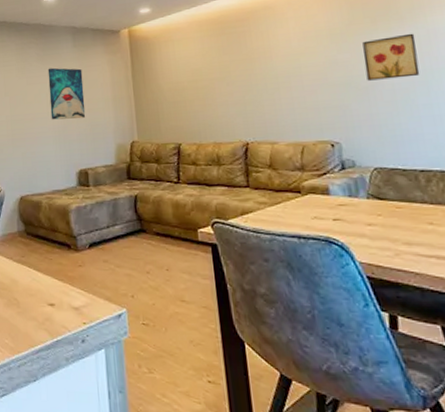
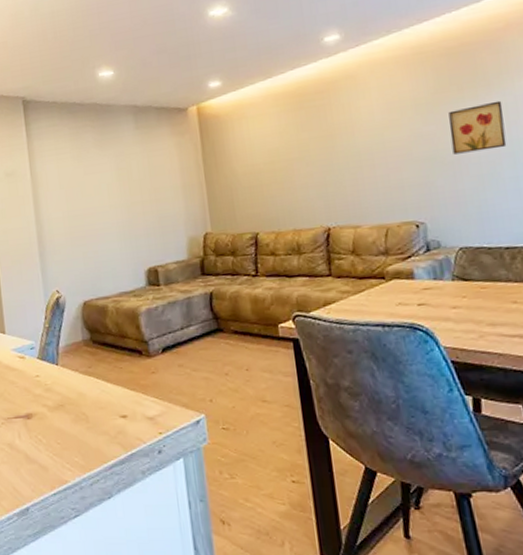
wall art: present [48,67,86,120] -> none [107,153,153,214]

